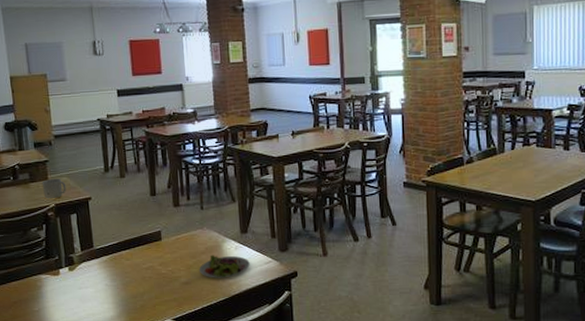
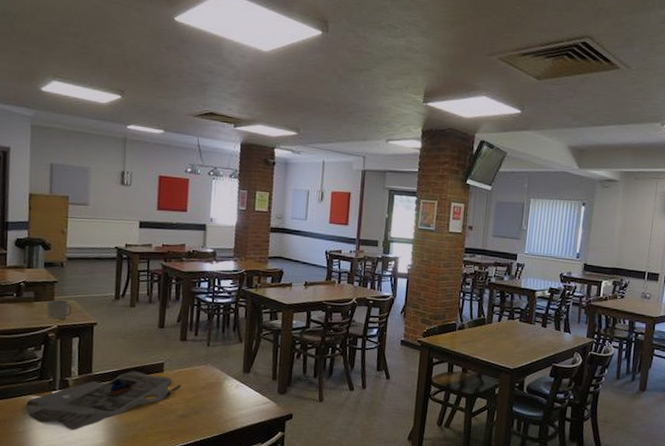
newspaper: none [37,241,181,305] -> present [26,370,181,429]
salad plate: present [199,254,250,278] -> none [197,391,248,415]

